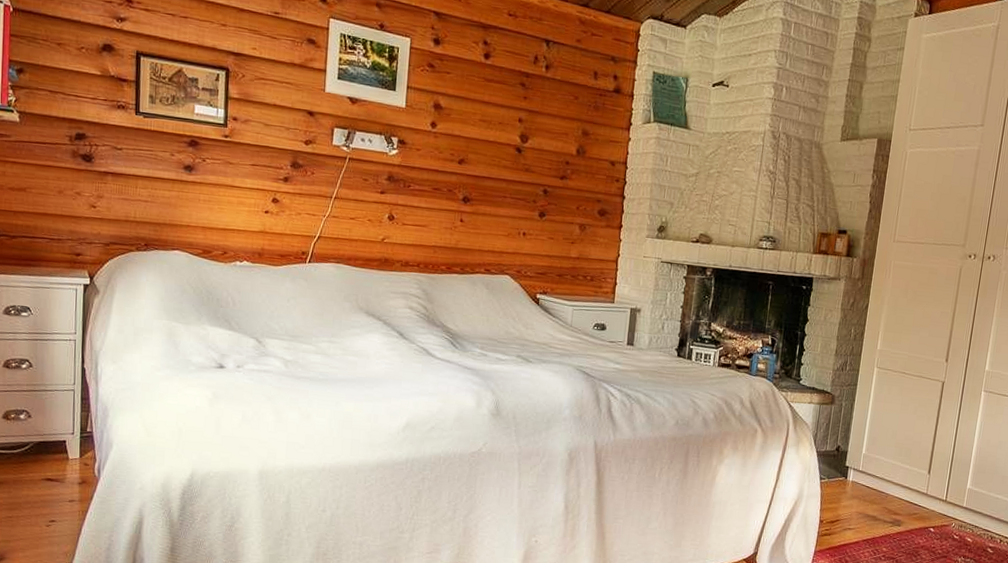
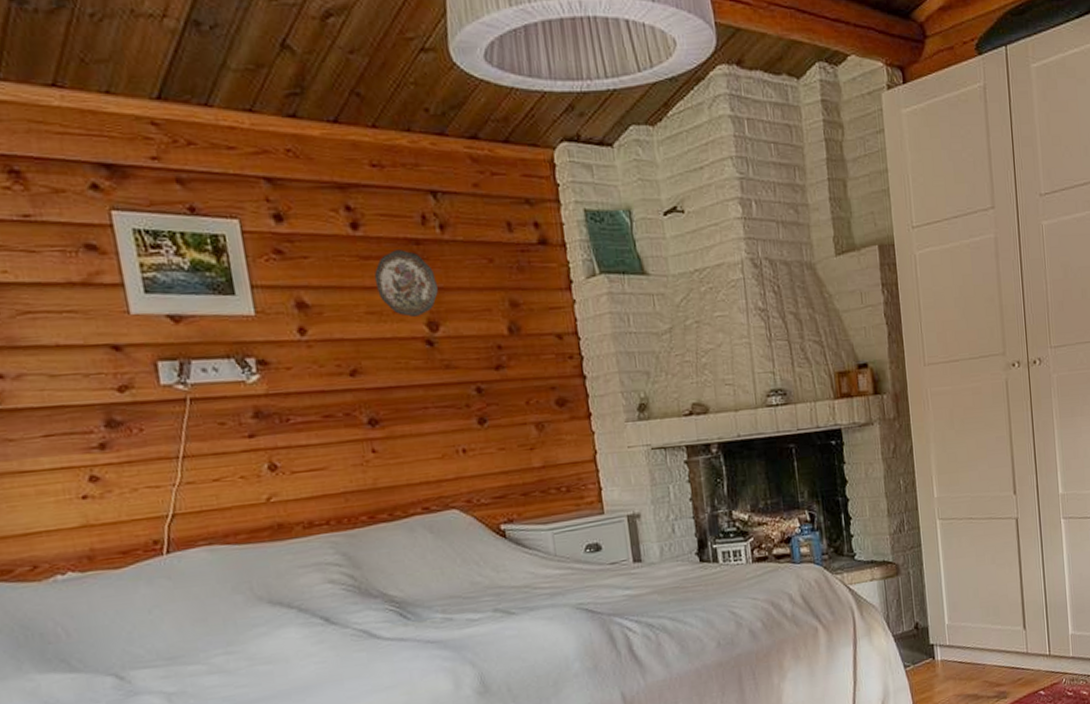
decorative plate: none [491,78,535,129] -> present [374,249,439,317]

